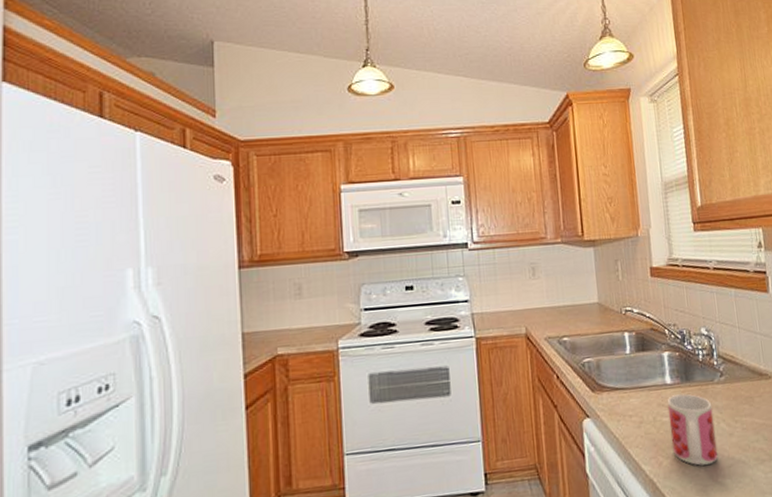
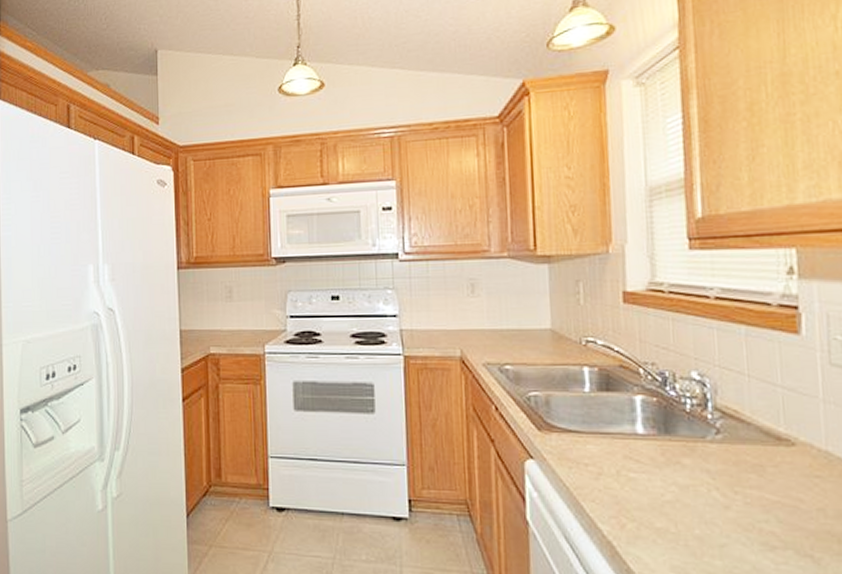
mug: present [667,393,718,466] -> none [636,448,706,538]

